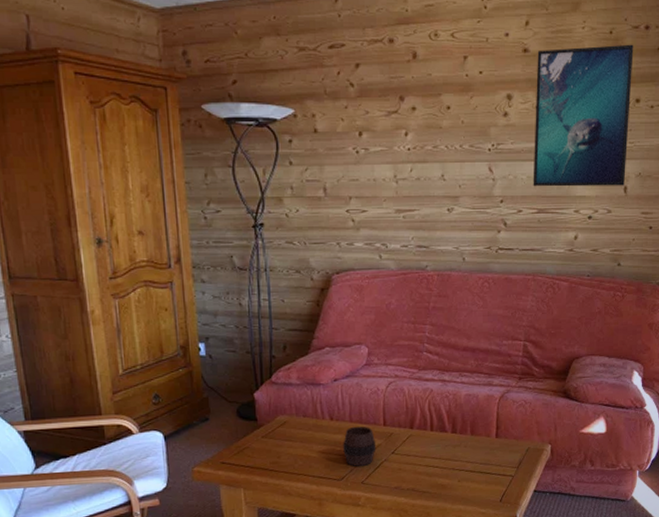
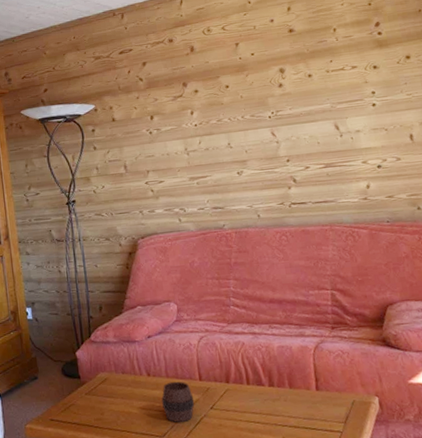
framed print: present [533,44,634,187] -> none [302,10,410,144]

